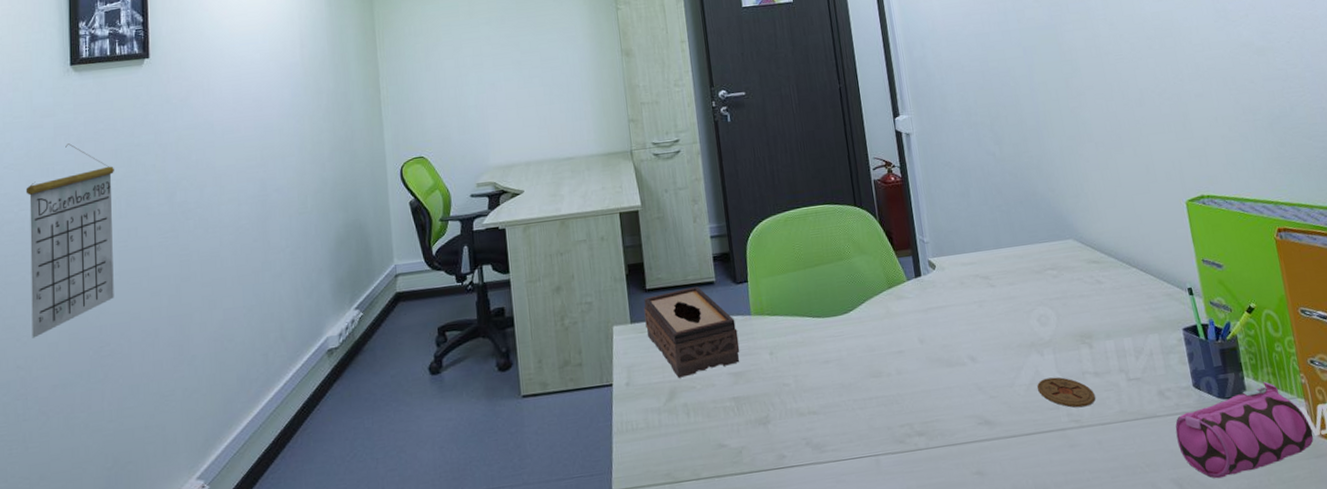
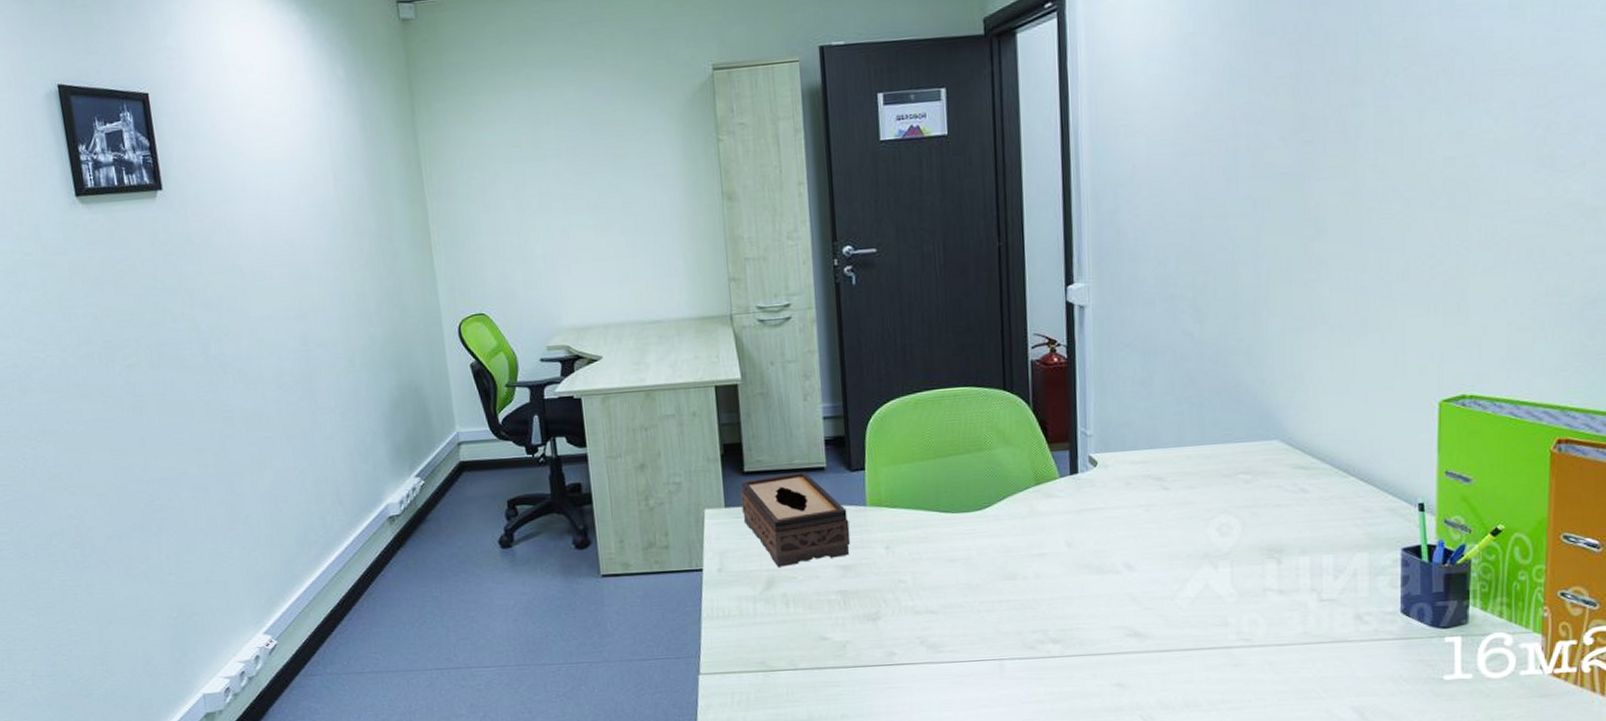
calendar: present [25,143,114,338] -> none [49,285,158,489]
coaster: present [1037,377,1095,408] -> none [1205,592,1274,626]
pencil case: present [1175,381,1314,479] -> none [1368,612,1543,710]

